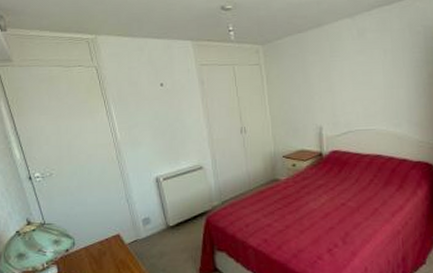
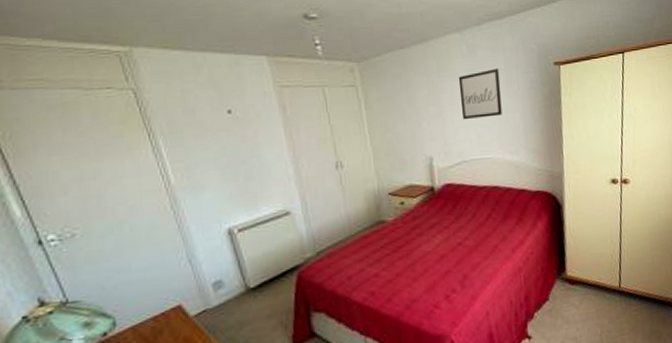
wall art: none [348,49,388,95] -> present [458,68,502,120]

